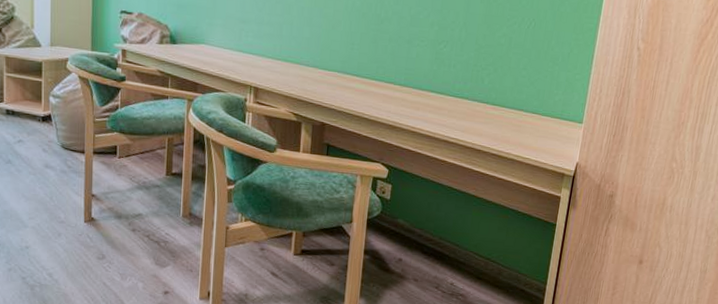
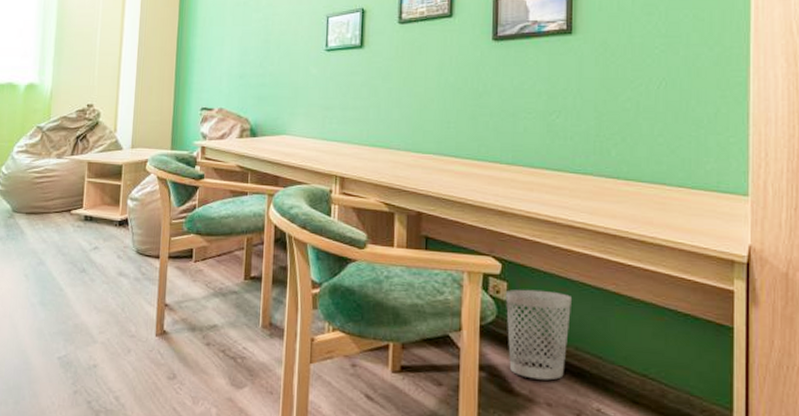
wastebasket: none [388,191,441,262] -> present [506,289,571,380]

